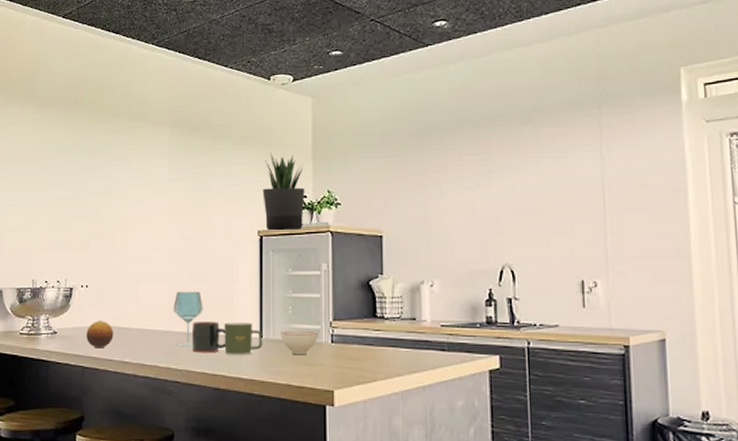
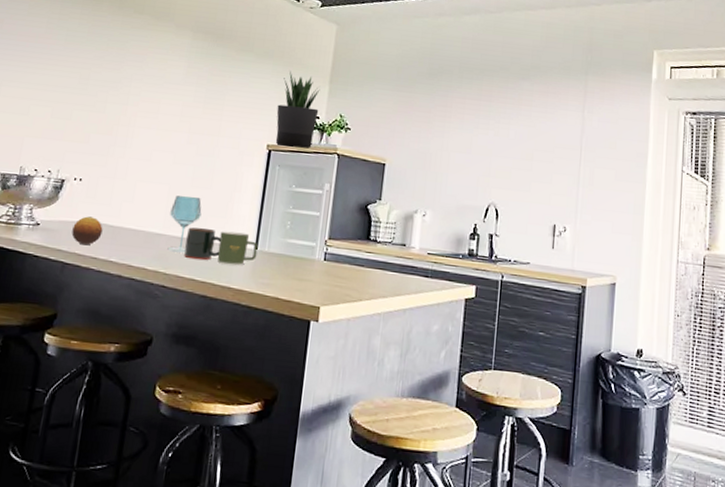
bowl: present [280,330,319,355] -> none [275,243,314,271]

